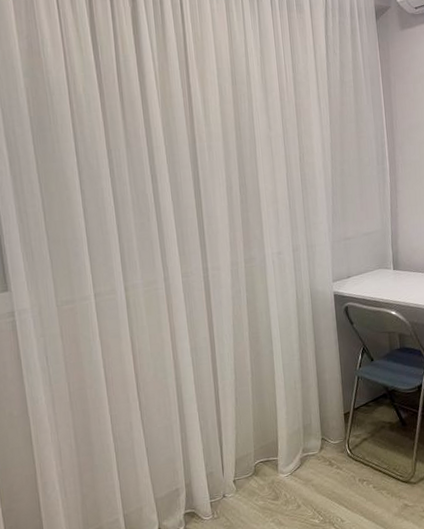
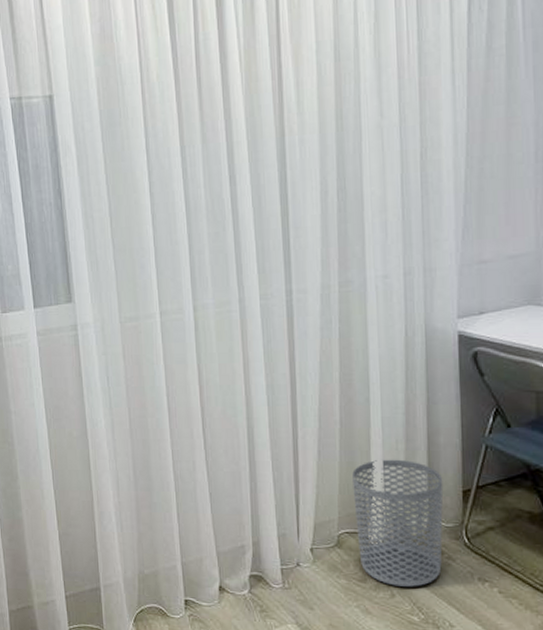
waste bin: none [263,396,333,499] -> present [352,459,444,587]

